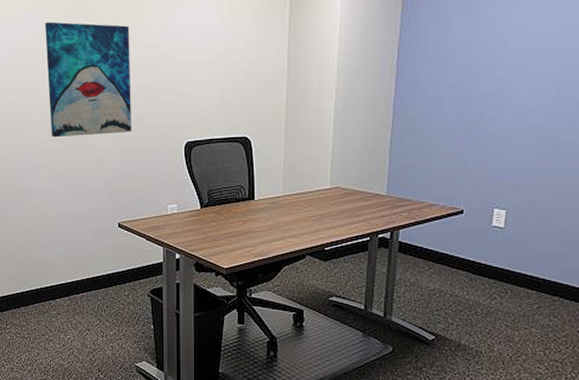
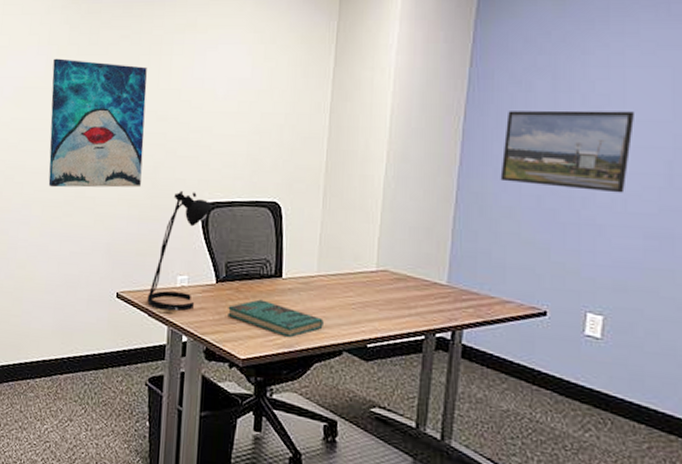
desk lamp: none [144,133,193,235] -> present [147,191,212,312]
book: none [212,219,289,248] -> present [227,299,324,338]
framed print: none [427,42,533,111] -> present [500,110,636,193]

